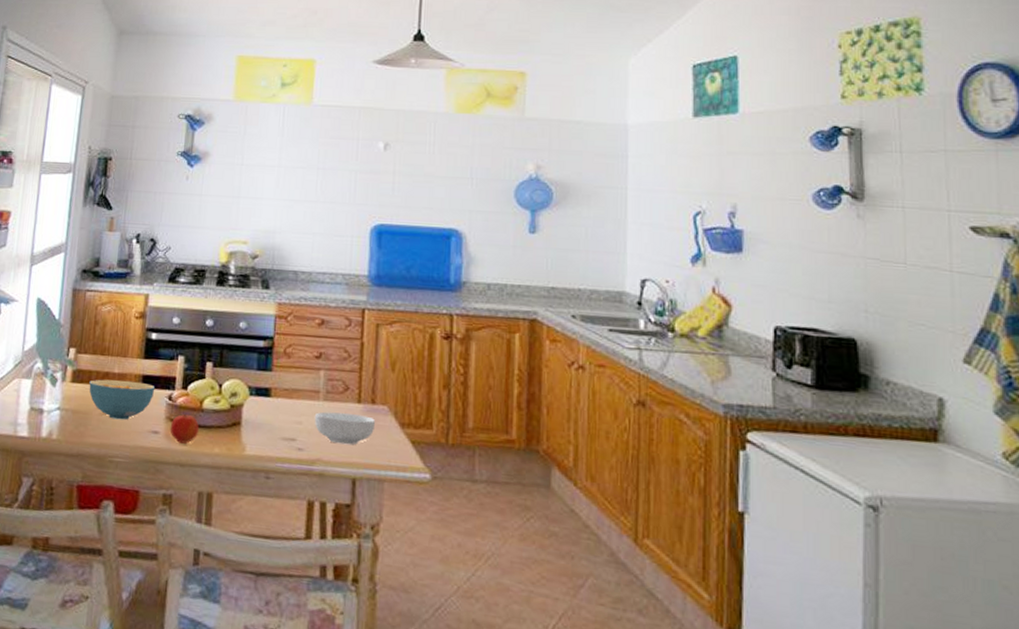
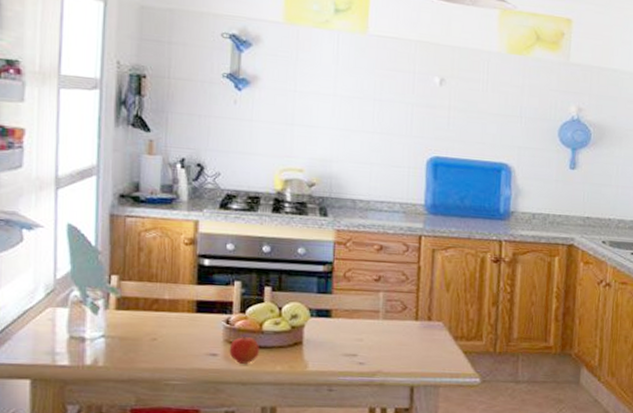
cereal bowl: present [89,379,155,420] -> none [137,305,211,345]
cereal bowl: present [314,411,376,445] -> none [374,329,432,358]

